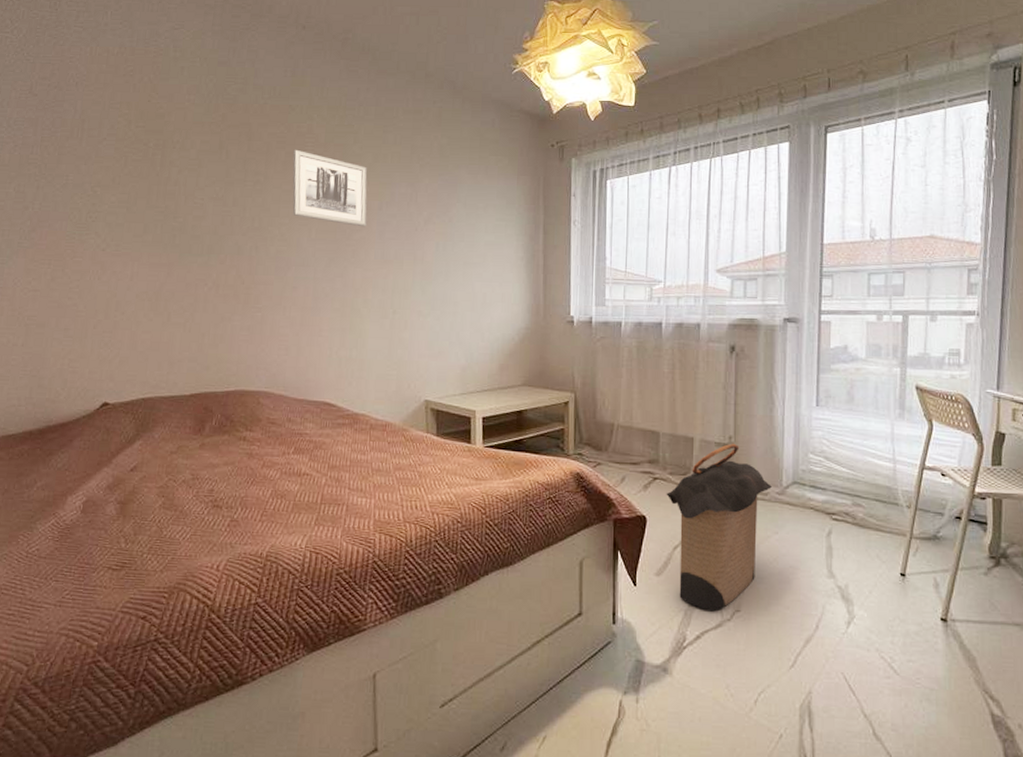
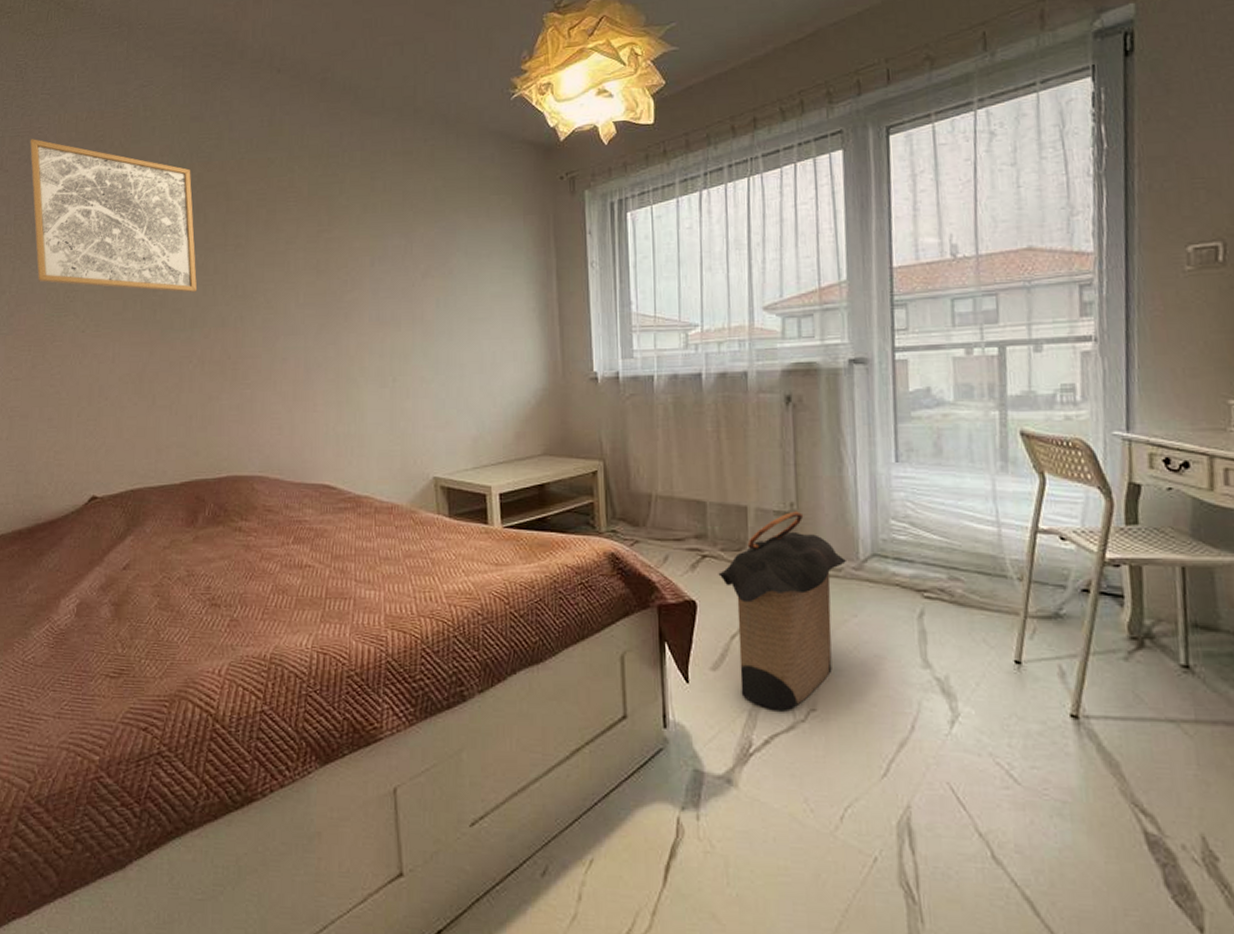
wall art: none [60,67,217,222] -> present [29,139,198,293]
wall art: present [292,149,368,227] -> none [275,206,359,287]

